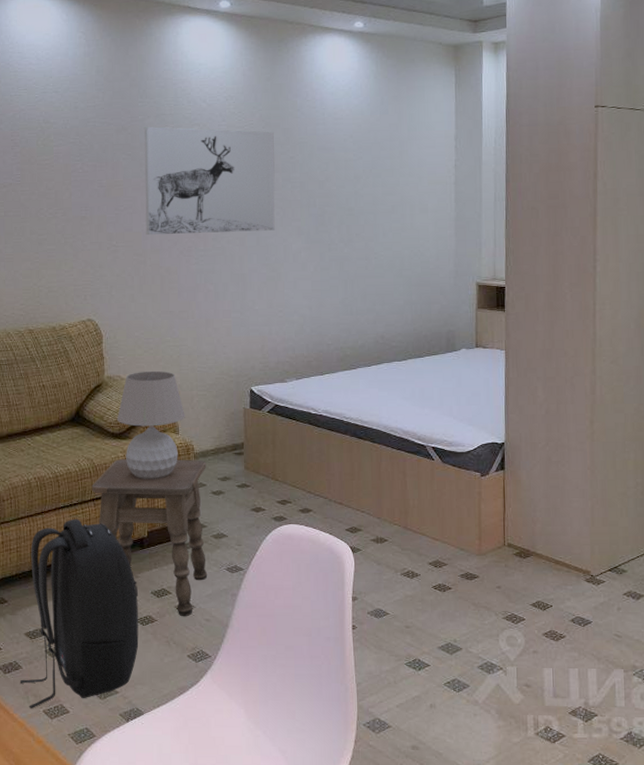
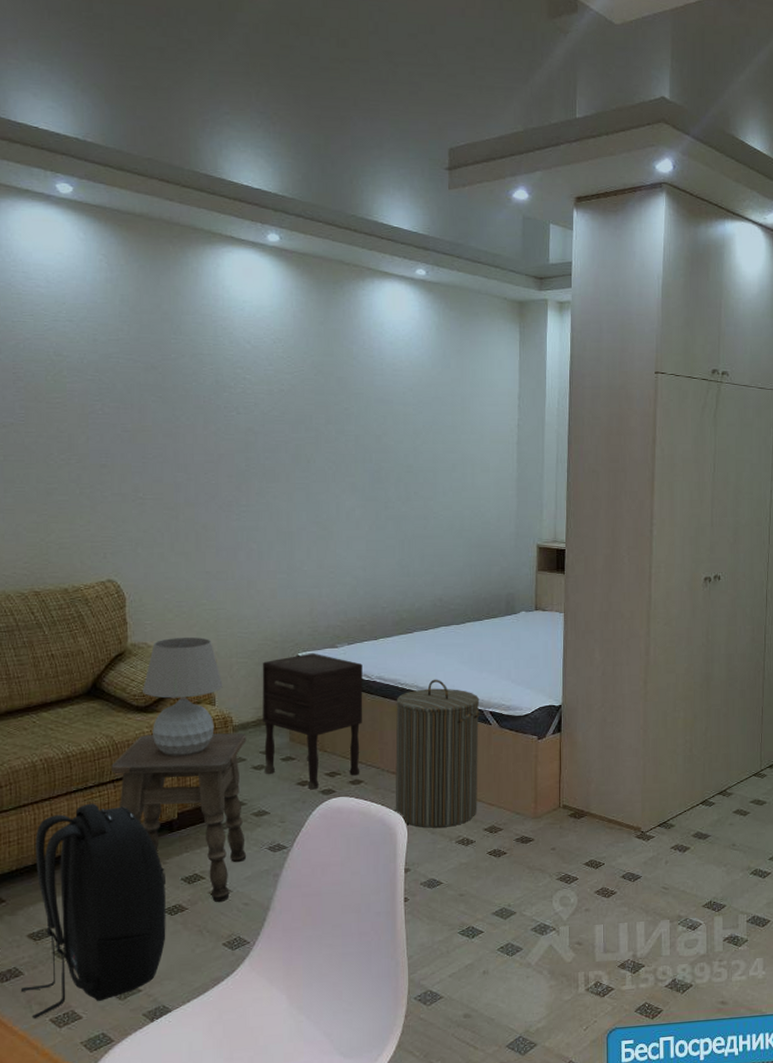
wall art: present [143,127,275,236] -> none [177,367,328,488]
nightstand: none [219,387,311,515] -> present [262,653,363,789]
laundry hamper: none [342,414,424,559] -> present [395,679,481,828]

